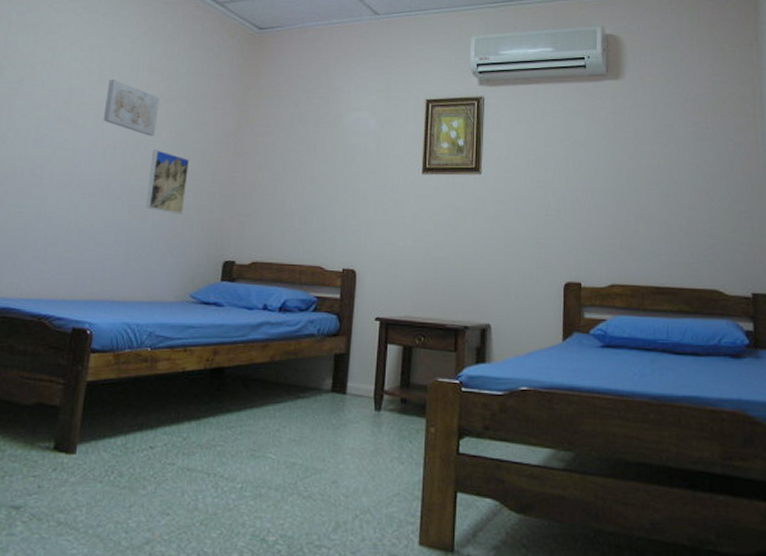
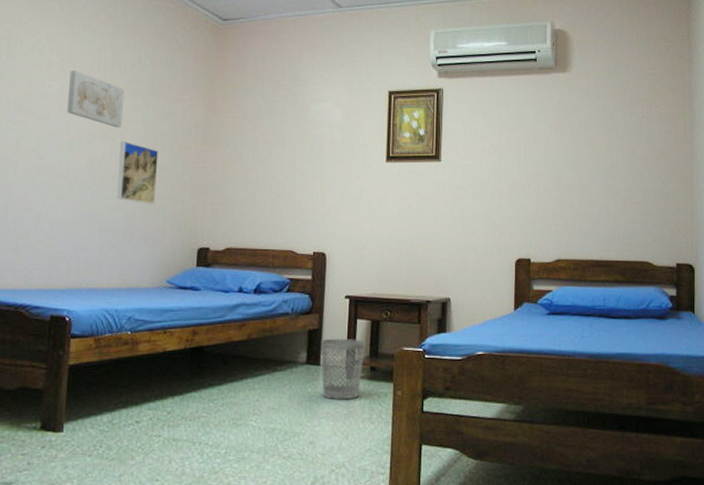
wastebasket: none [347,364,396,435] -> present [321,338,366,400]

